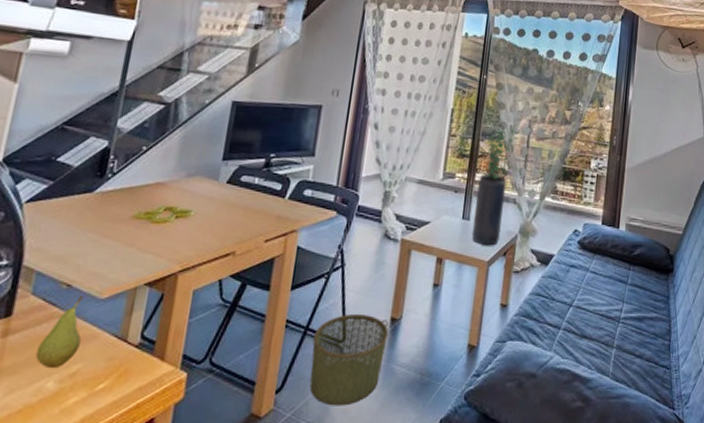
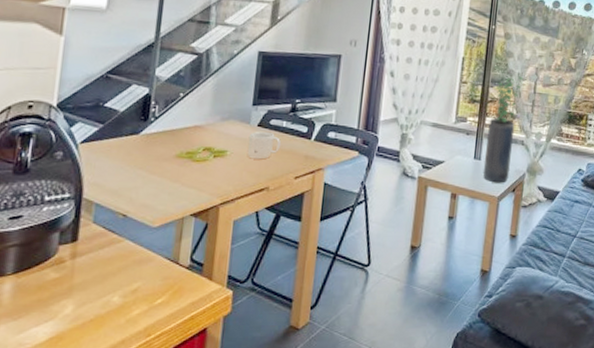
fruit: present [35,295,84,369] -> none [100,224,139,286]
mug: none [213,188,252,221] -> present [247,131,282,160]
basket: present [310,313,389,406] -> none [340,241,409,321]

